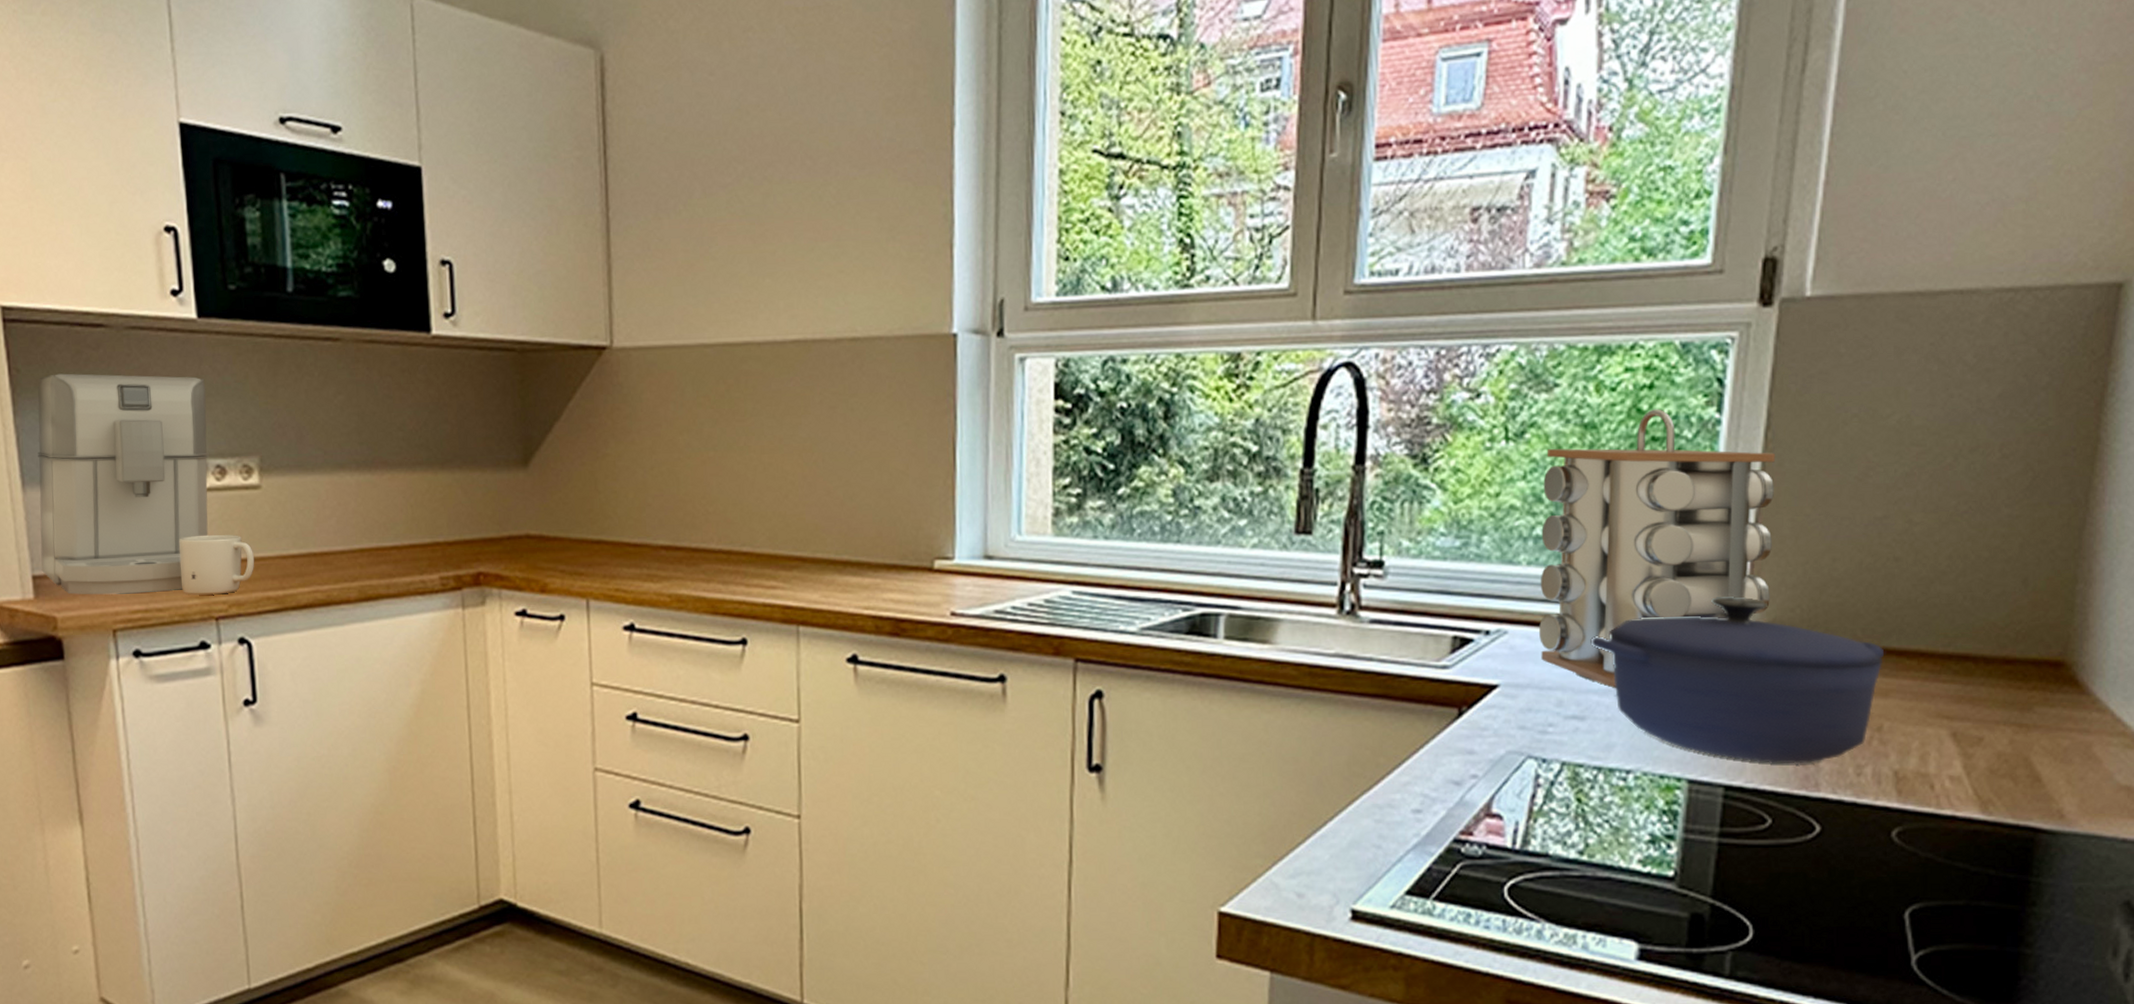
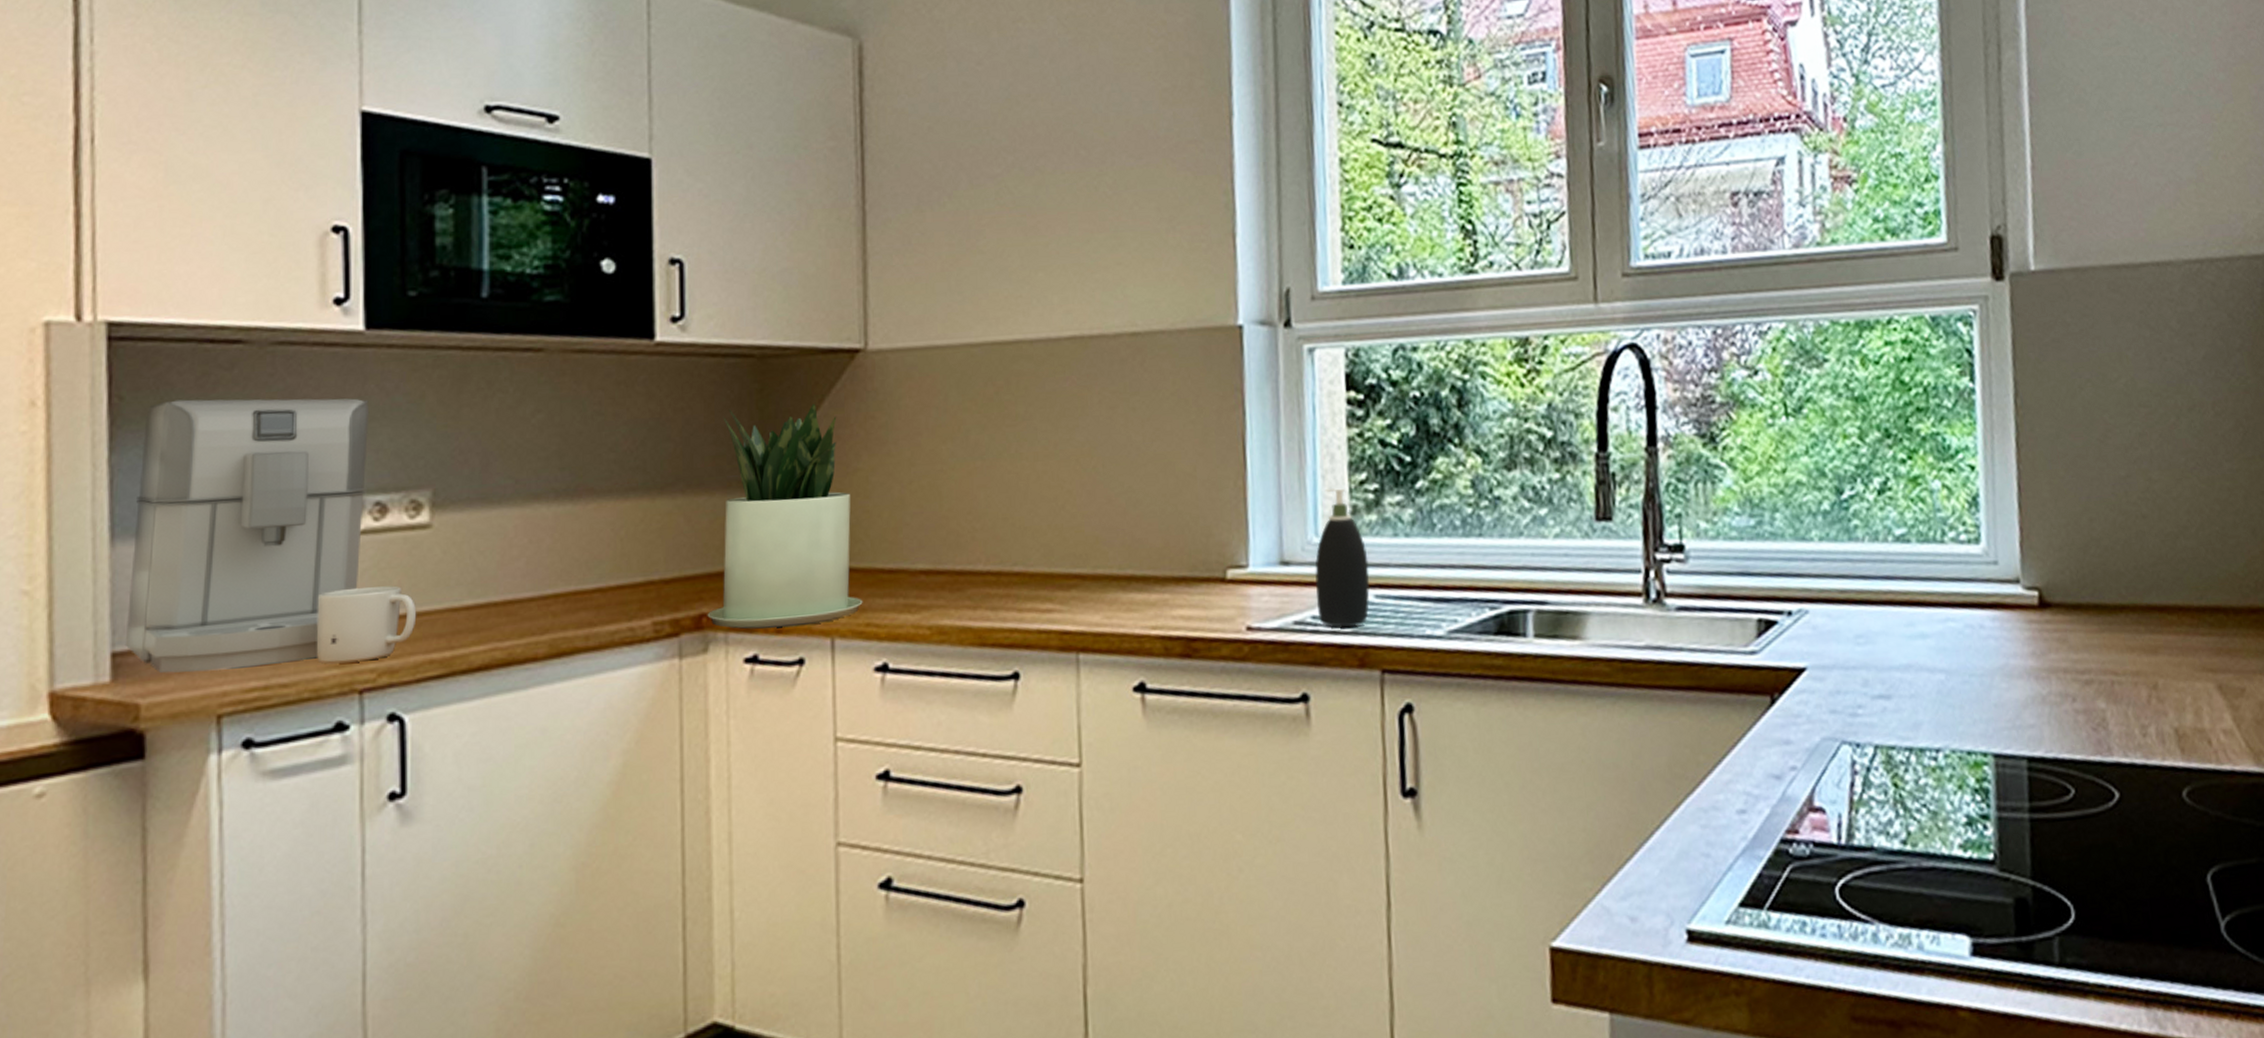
planter: none [483,395,613,589] -> present [707,404,863,630]
soap dispenser: none [1016,490,1068,619] -> present [1314,488,1370,627]
spice rack: present [1539,409,1775,688] -> none [1824,380,2042,663]
cooking pot: present [1590,596,1884,764] -> none [1886,561,2148,730]

